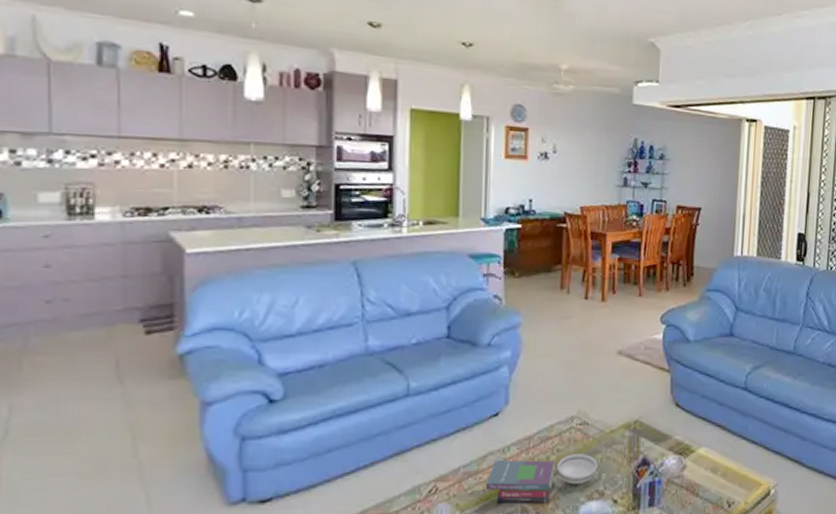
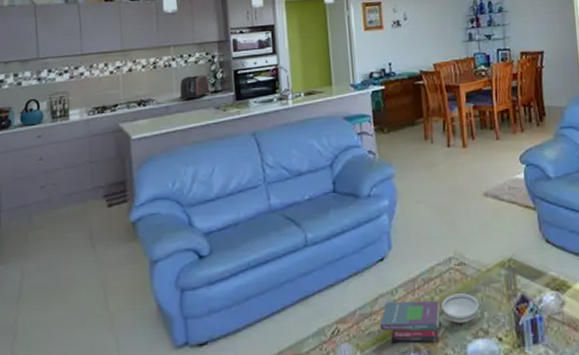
kettle: none [15,185,55,221] -> present [19,98,44,126]
toaster: none [258,183,301,213] -> present [179,74,210,100]

